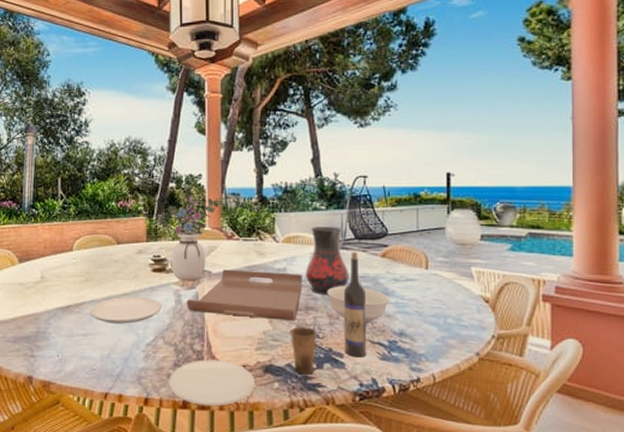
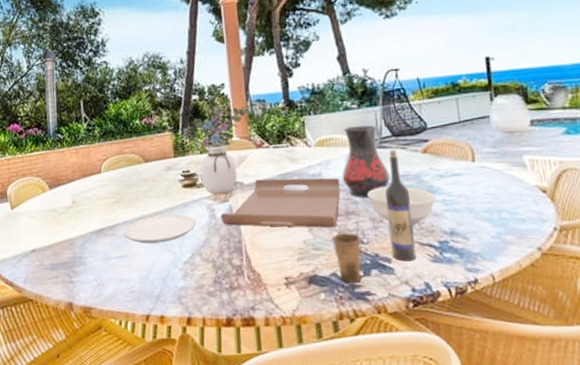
plate: present [169,359,255,407] -> none [210,273,300,323]

